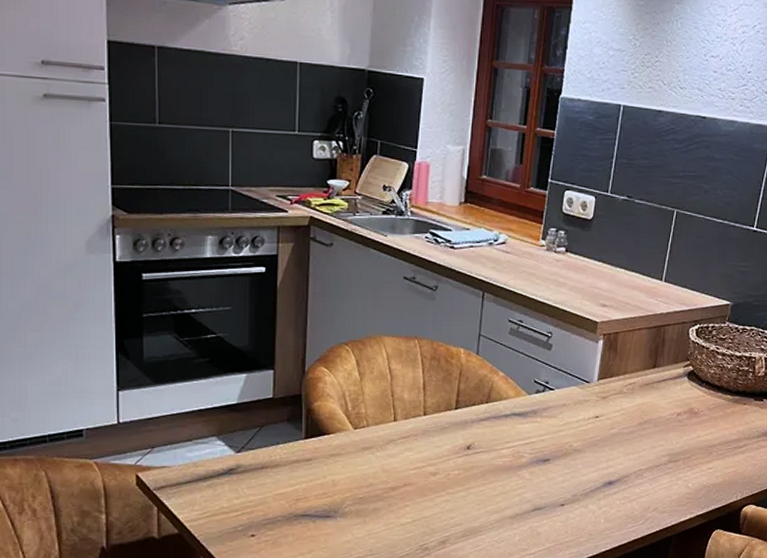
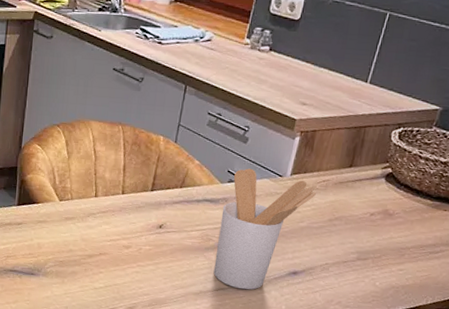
utensil holder: none [528,376,624,507] -> present [213,168,316,290]

